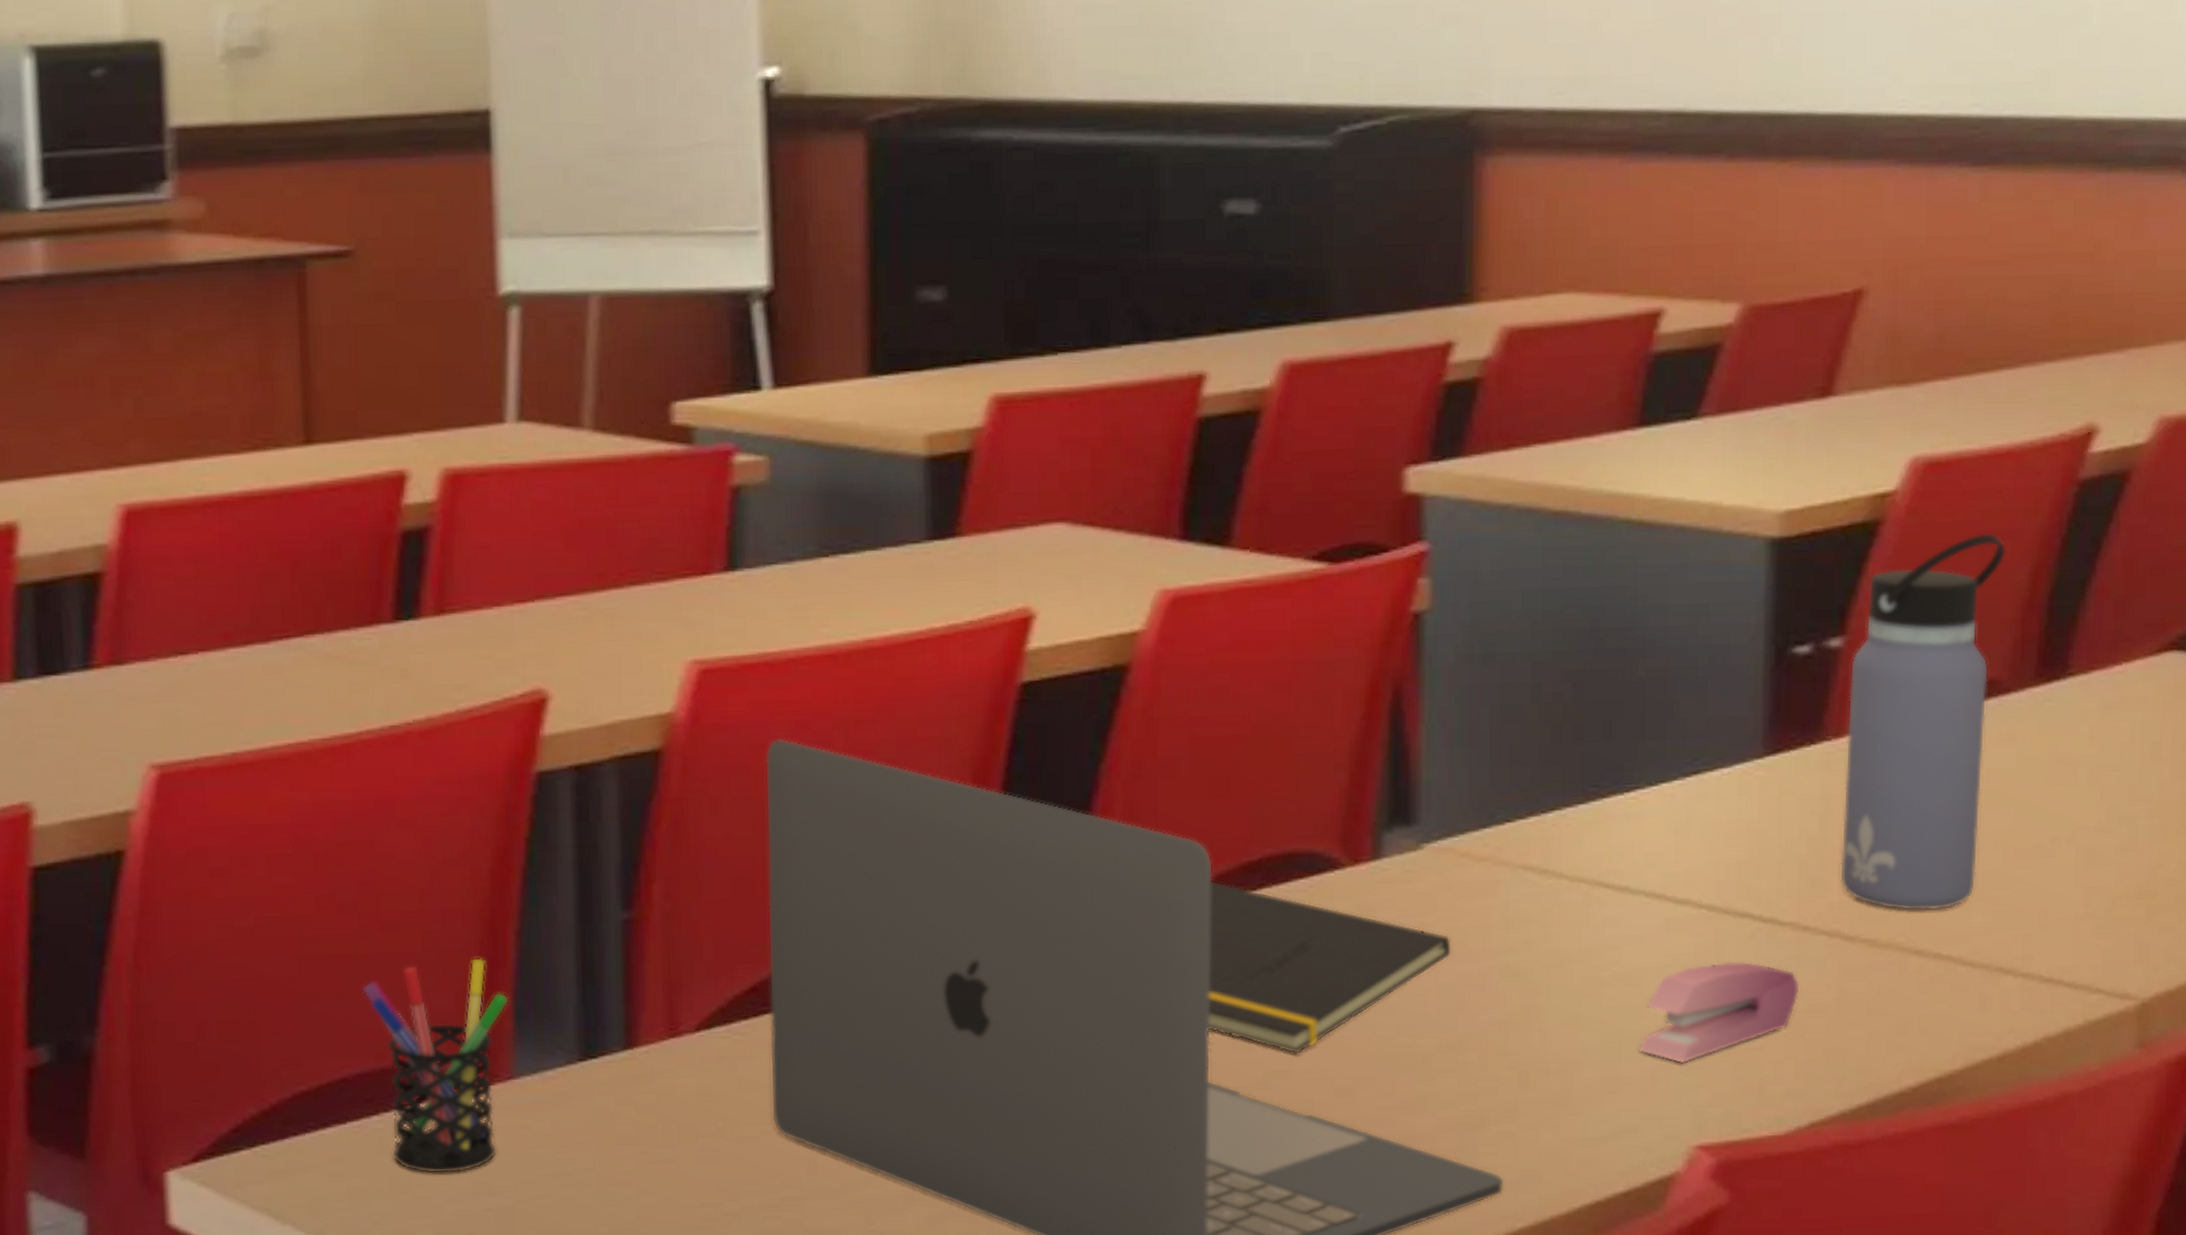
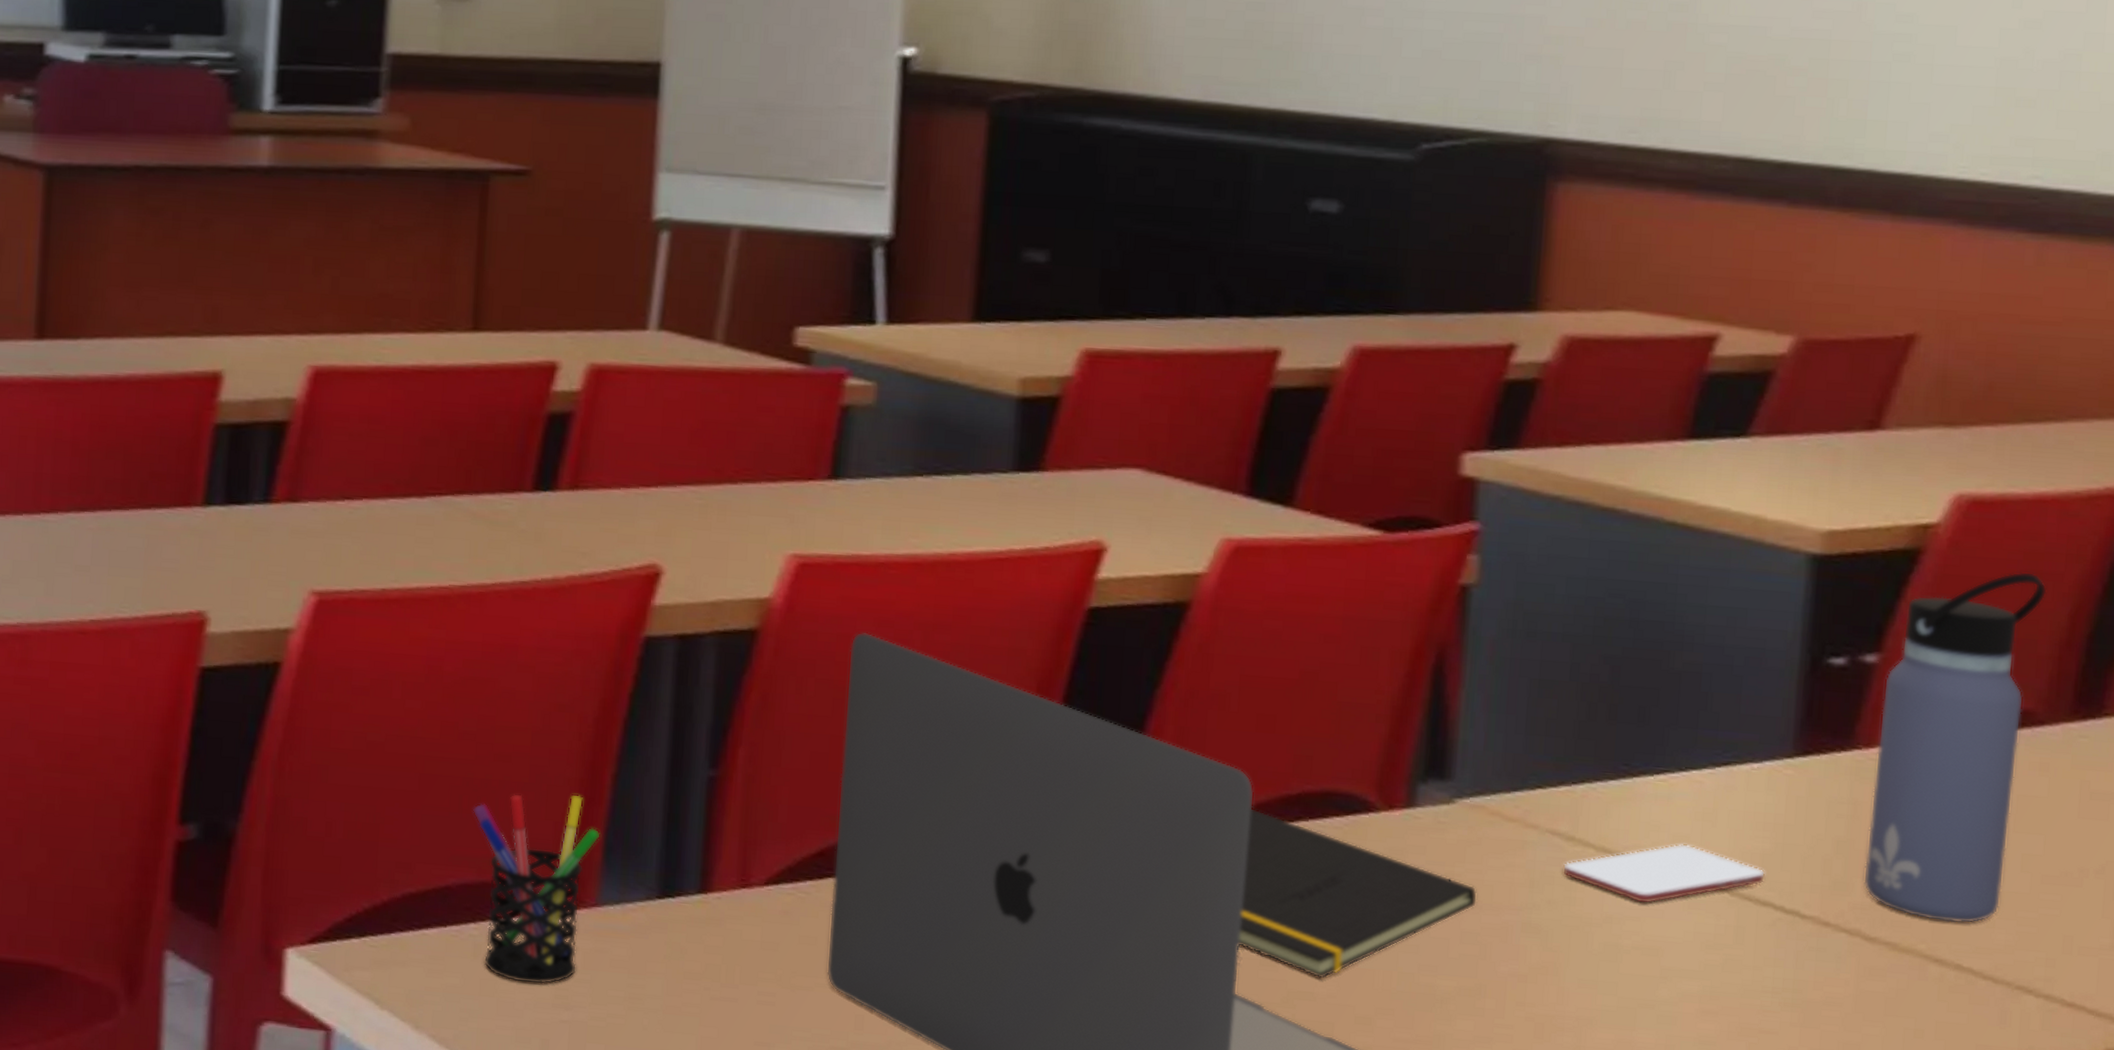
smartphone: none [1538,863,1743,932] -> present [1563,844,1766,904]
stapler: present [1639,961,1800,1064] -> none [1654,945,1818,1038]

